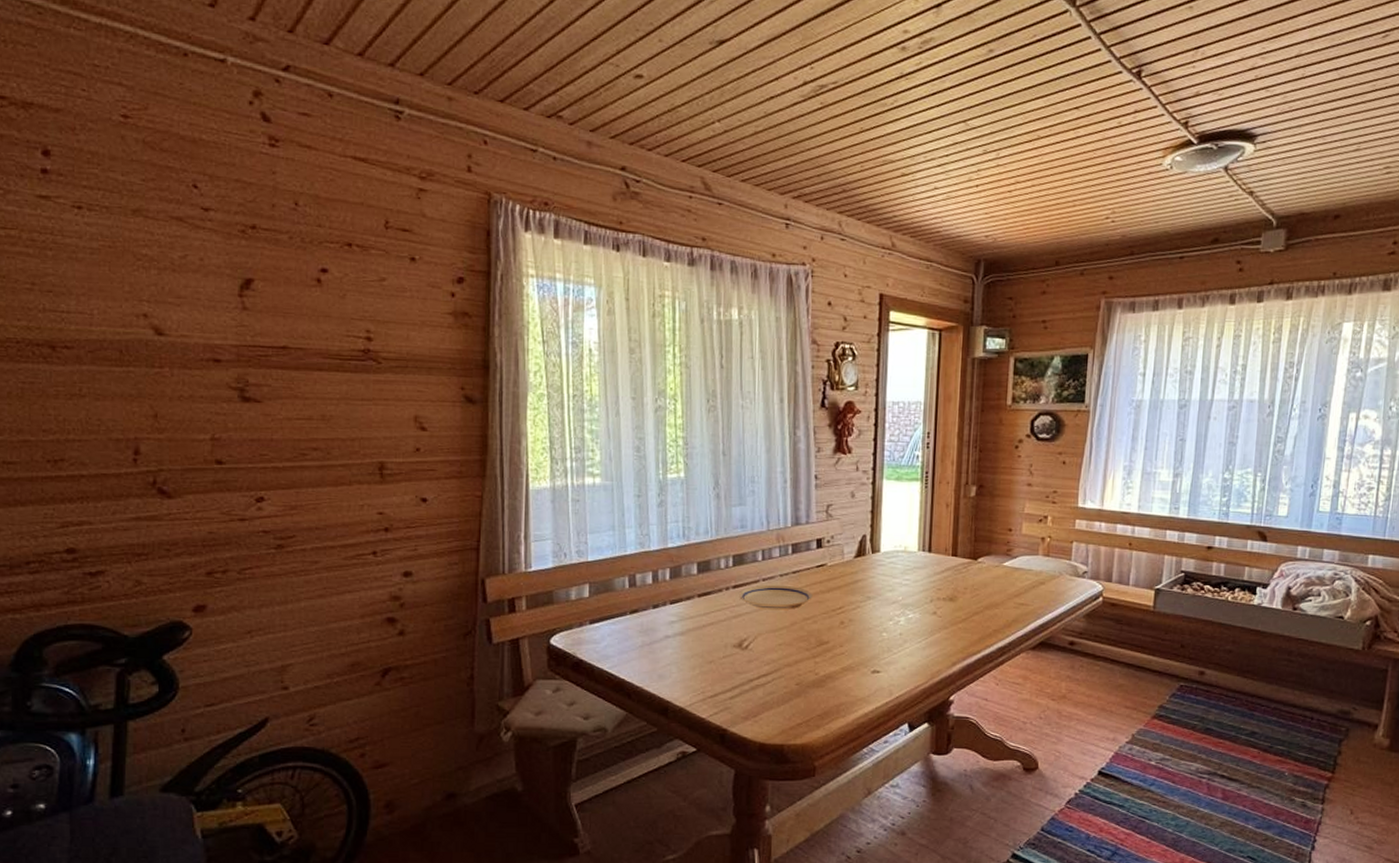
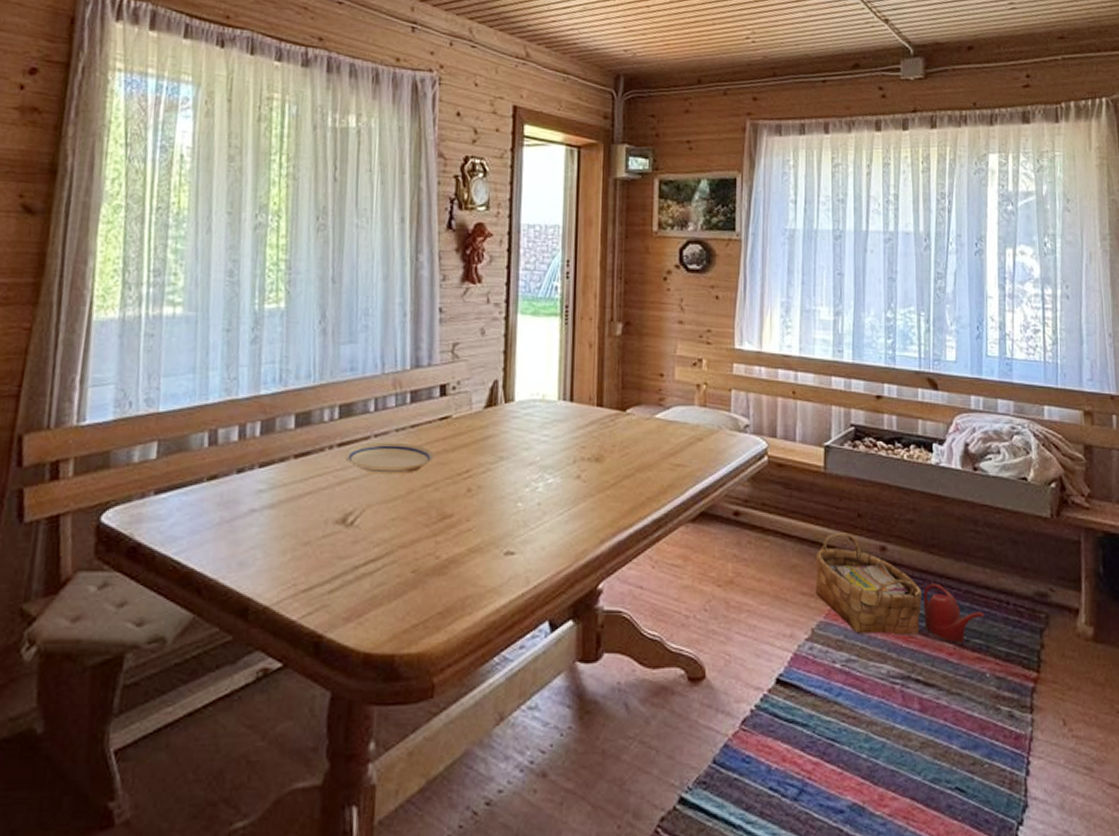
woven basket: none [1138,659,1234,742] -> present [815,532,922,635]
watering can: none [1232,701,1289,750] -> present [923,583,984,645]

